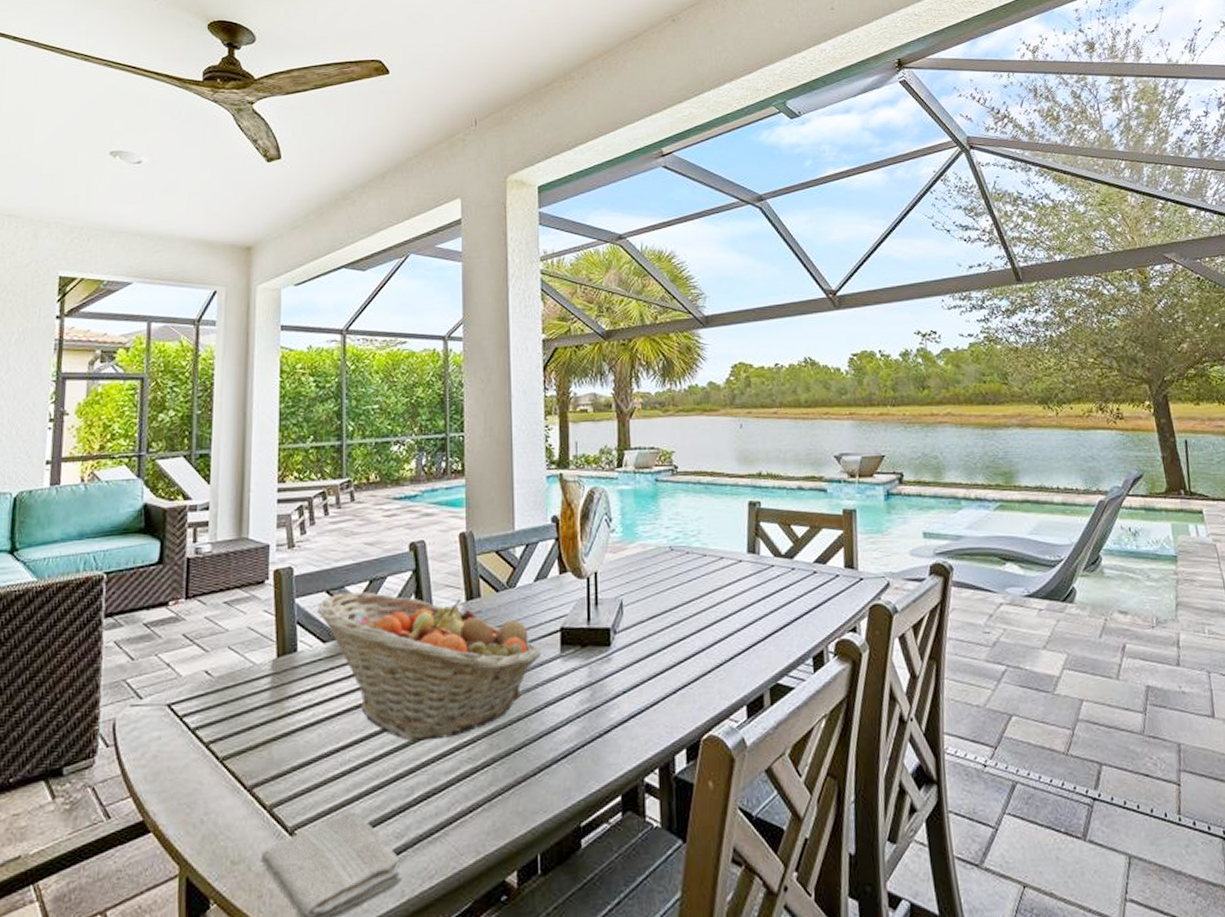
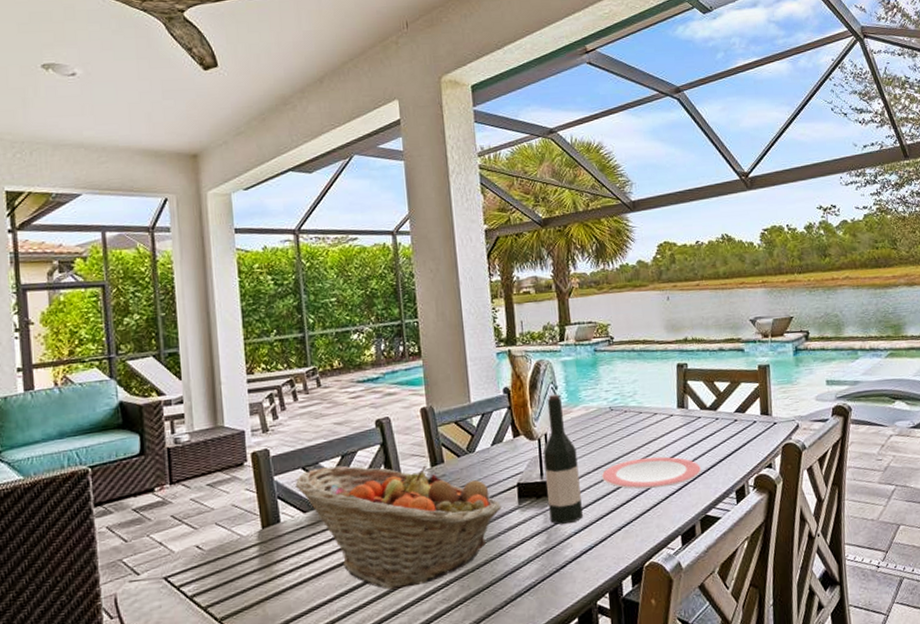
wine bottle: none [591,527,633,681] -> present [542,394,583,525]
plate: none [656,608,774,647] -> present [601,456,702,490]

